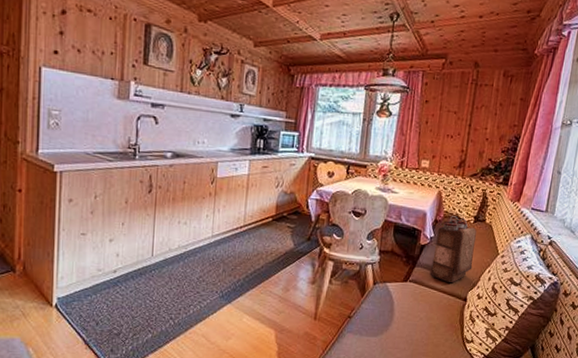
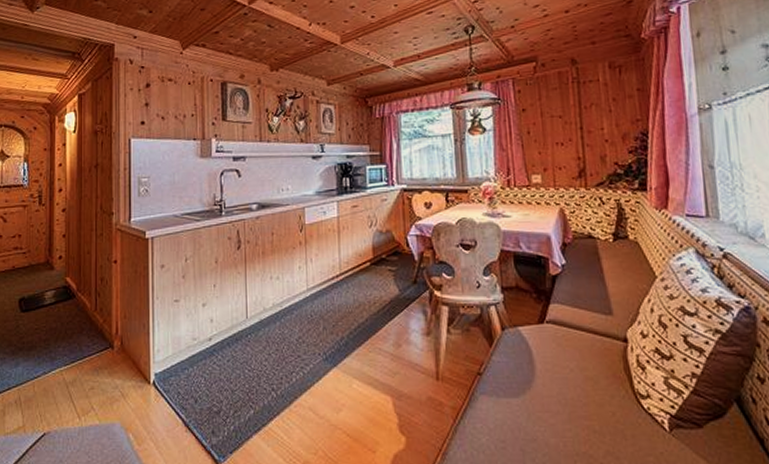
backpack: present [429,216,477,283] -> none [569,236,625,321]

